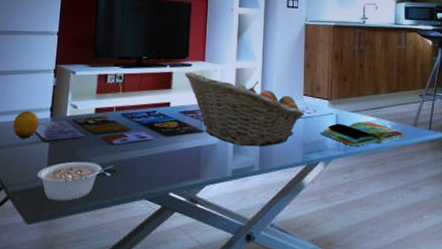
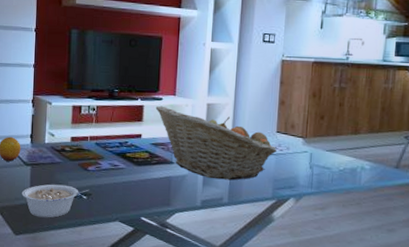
book: present [320,121,407,147] -> none [292,161,387,185]

